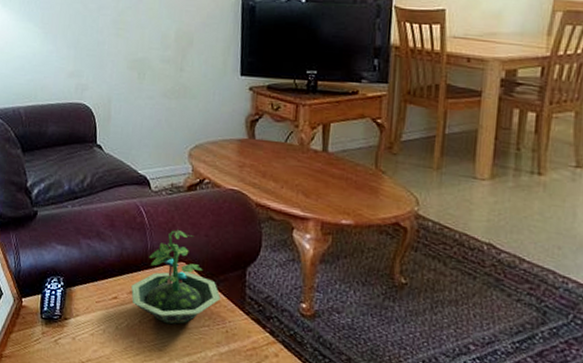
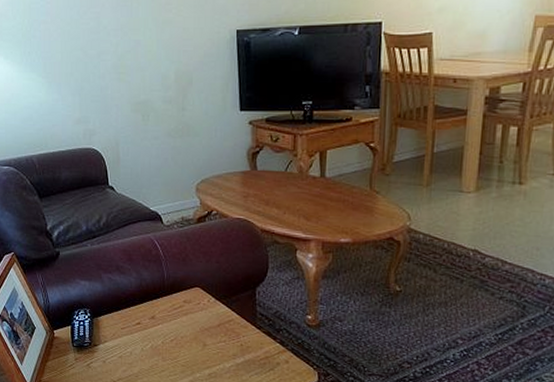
terrarium: present [131,229,221,325] -> none [152,258,234,343]

